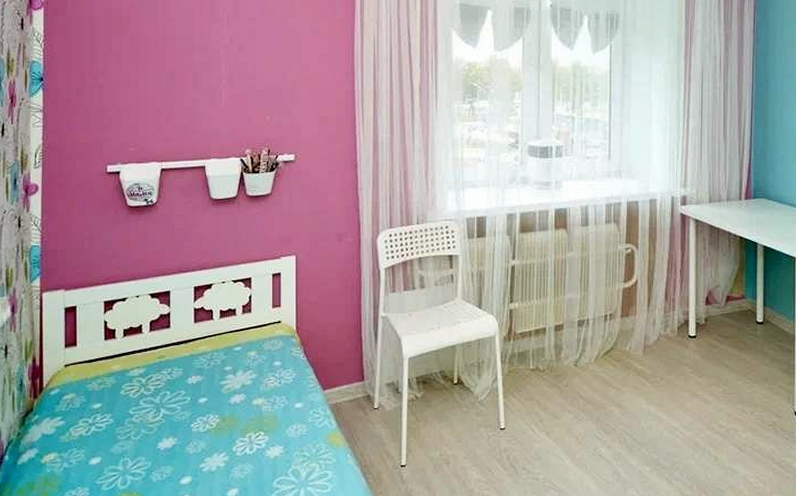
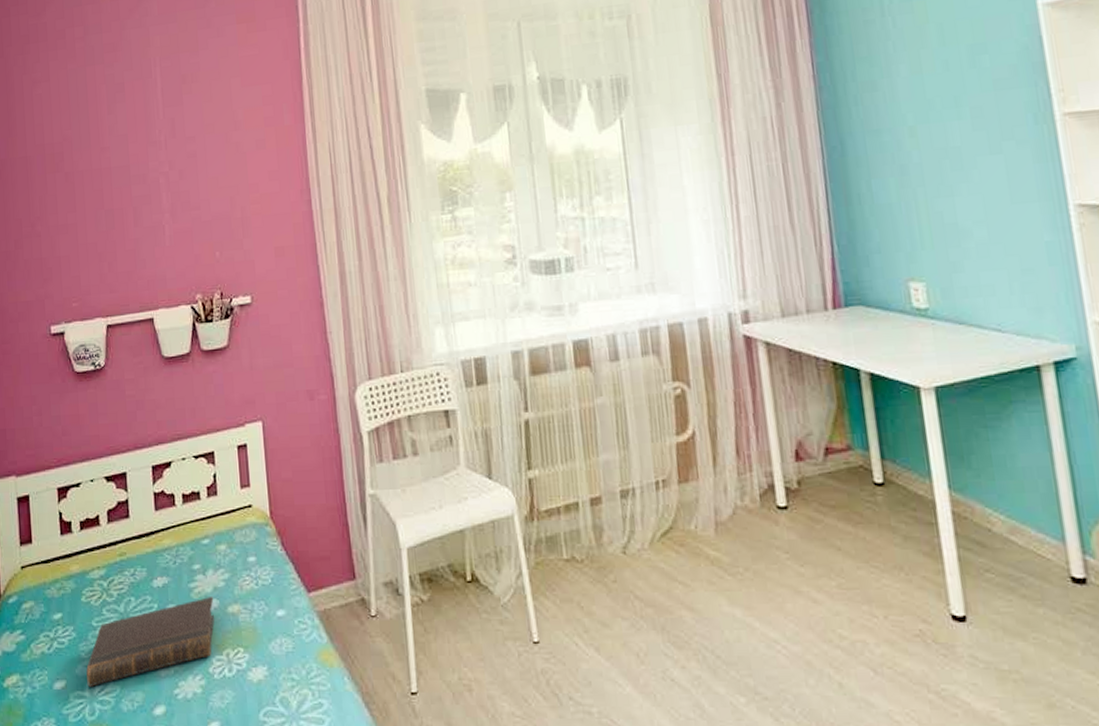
book: none [121,392,241,462] -> present [86,597,215,687]

